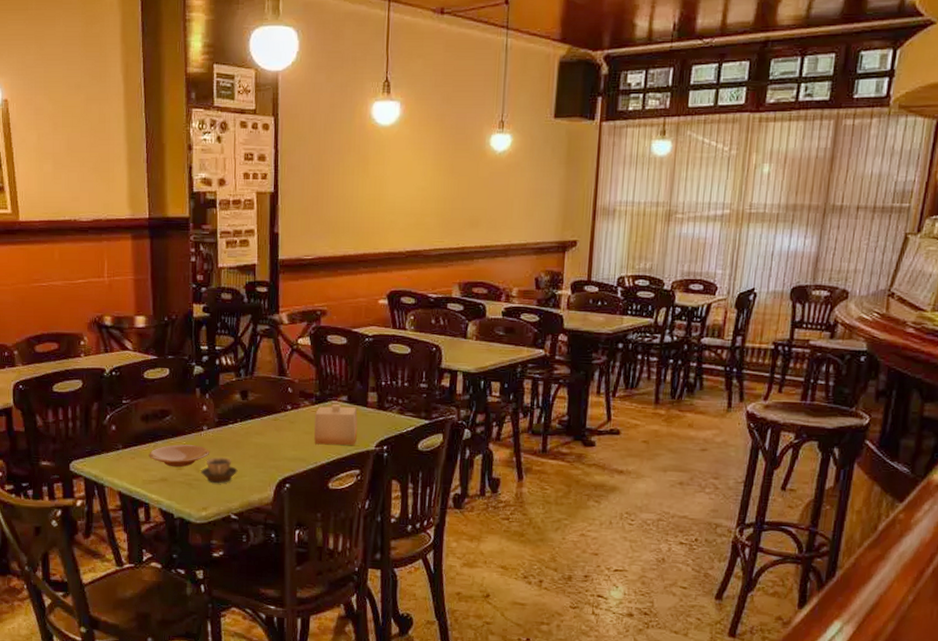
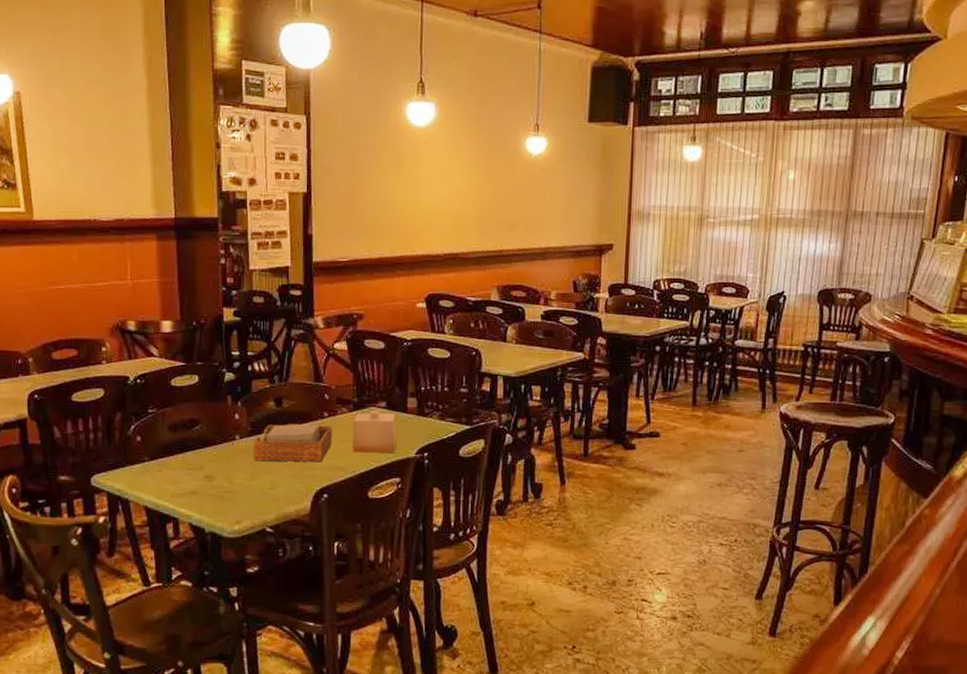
saucer: present [149,444,210,468] -> none [177,455,243,480]
cup: present [201,457,238,484] -> none [233,467,273,496]
napkin holder: none [220,416,296,453] -> present [253,424,333,462]

